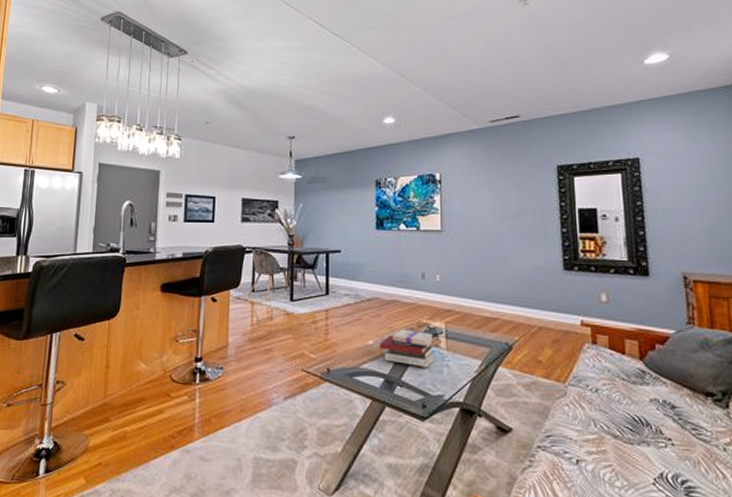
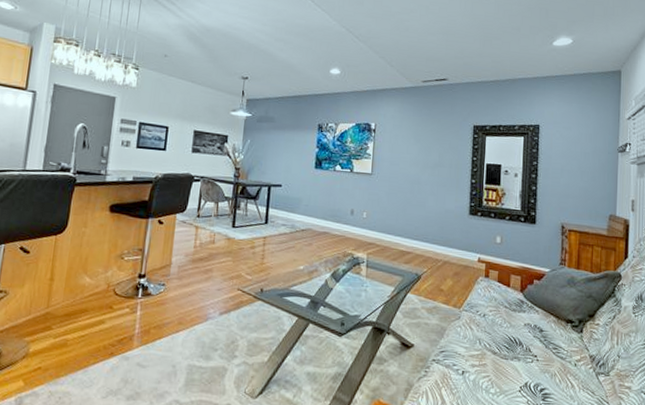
books: present [380,329,435,368] -> none [309,257,356,292]

